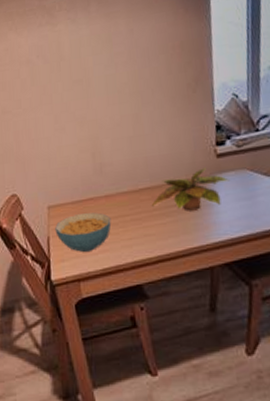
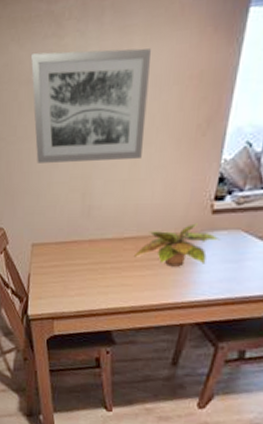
wall art: none [29,28,143,130] -> present [31,48,152,163]
cereal bowl: present [55,212,111,252] -> none [36,255,92,293]

